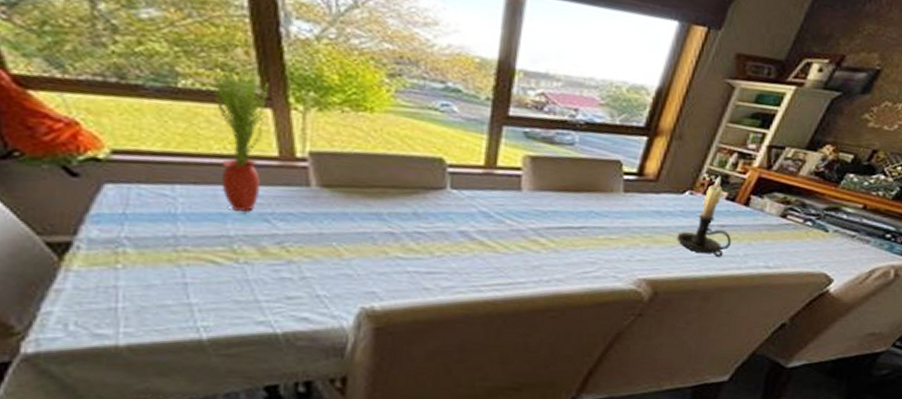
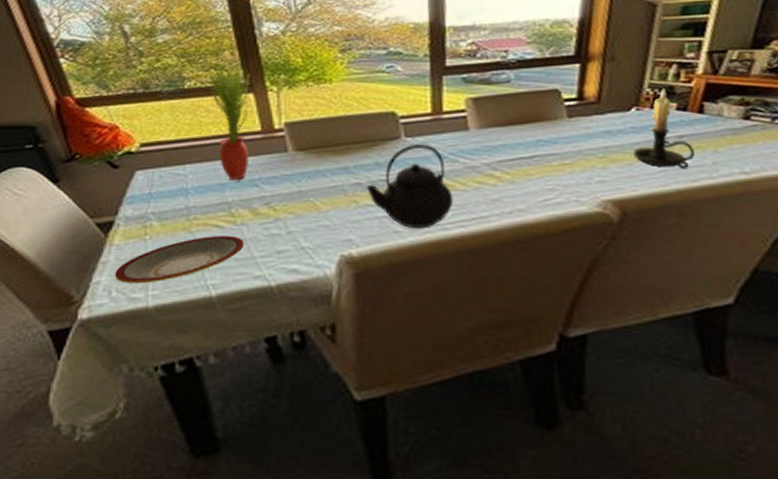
plate: none [73,272,248,319] -> present [115,235,245,283]
teapot: none [400,198,493,289] -> present [367,144,454,229]

